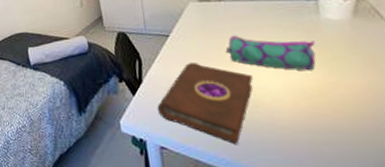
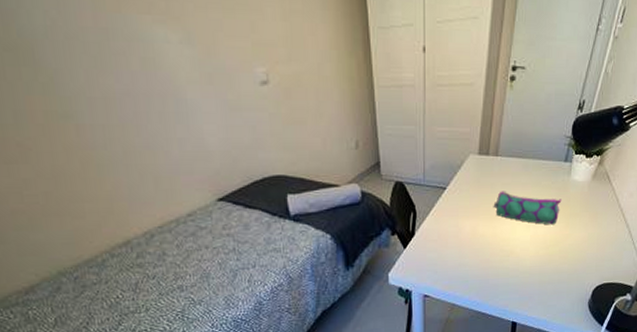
book: present [157,62,253,144] -> none [425,215,510,288]

